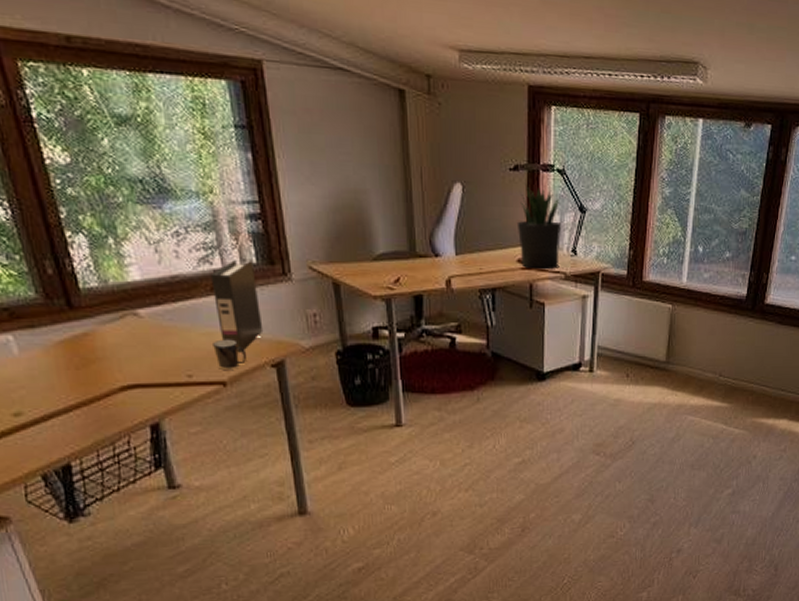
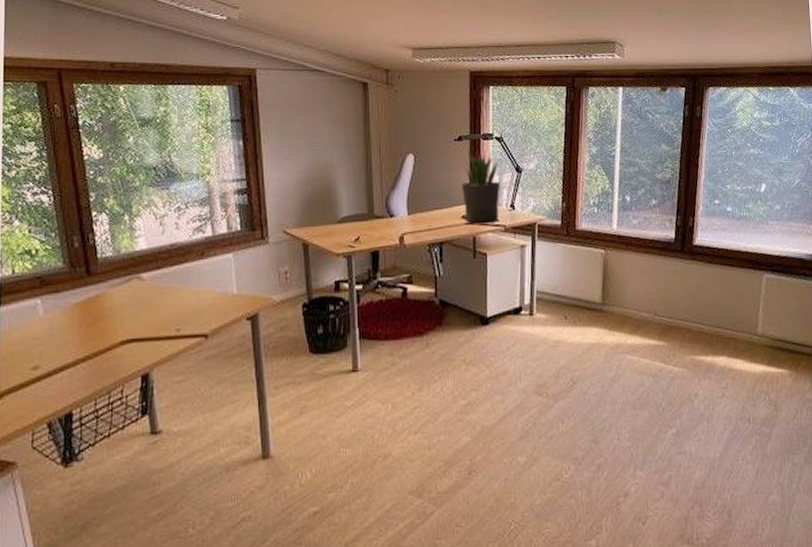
binder: present [210,260,264,353] -> none [202,228,242,308]
mug: present [213,339,247,369] -> none [200,296,227,323]

